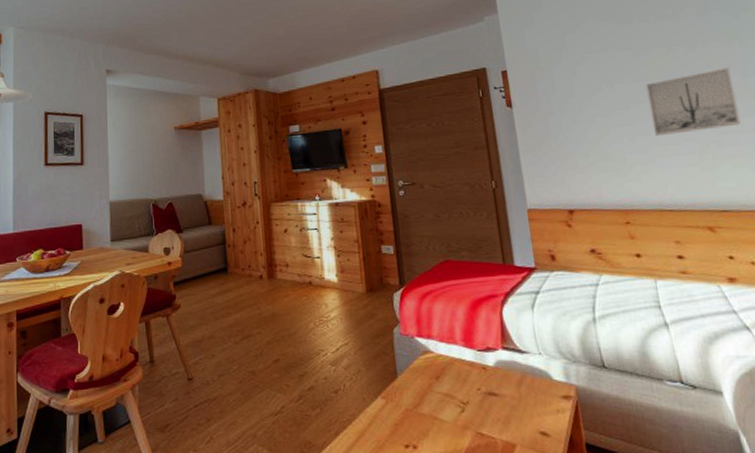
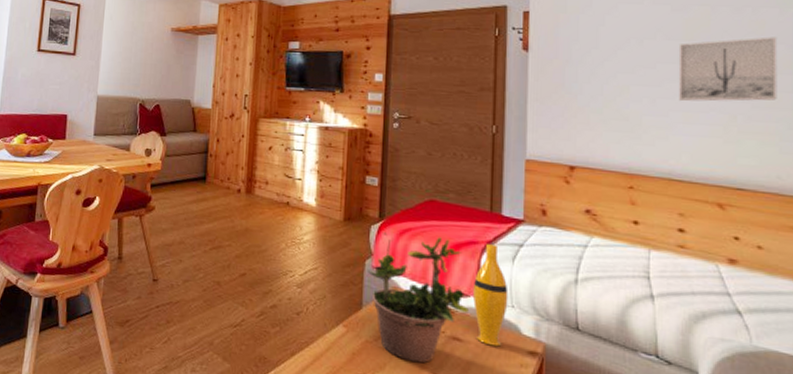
potted plant: none [397,295,501,424] -> present [368,232,470,363]
vase: none [499,295,536,396] -> present [472,244,509,347]

